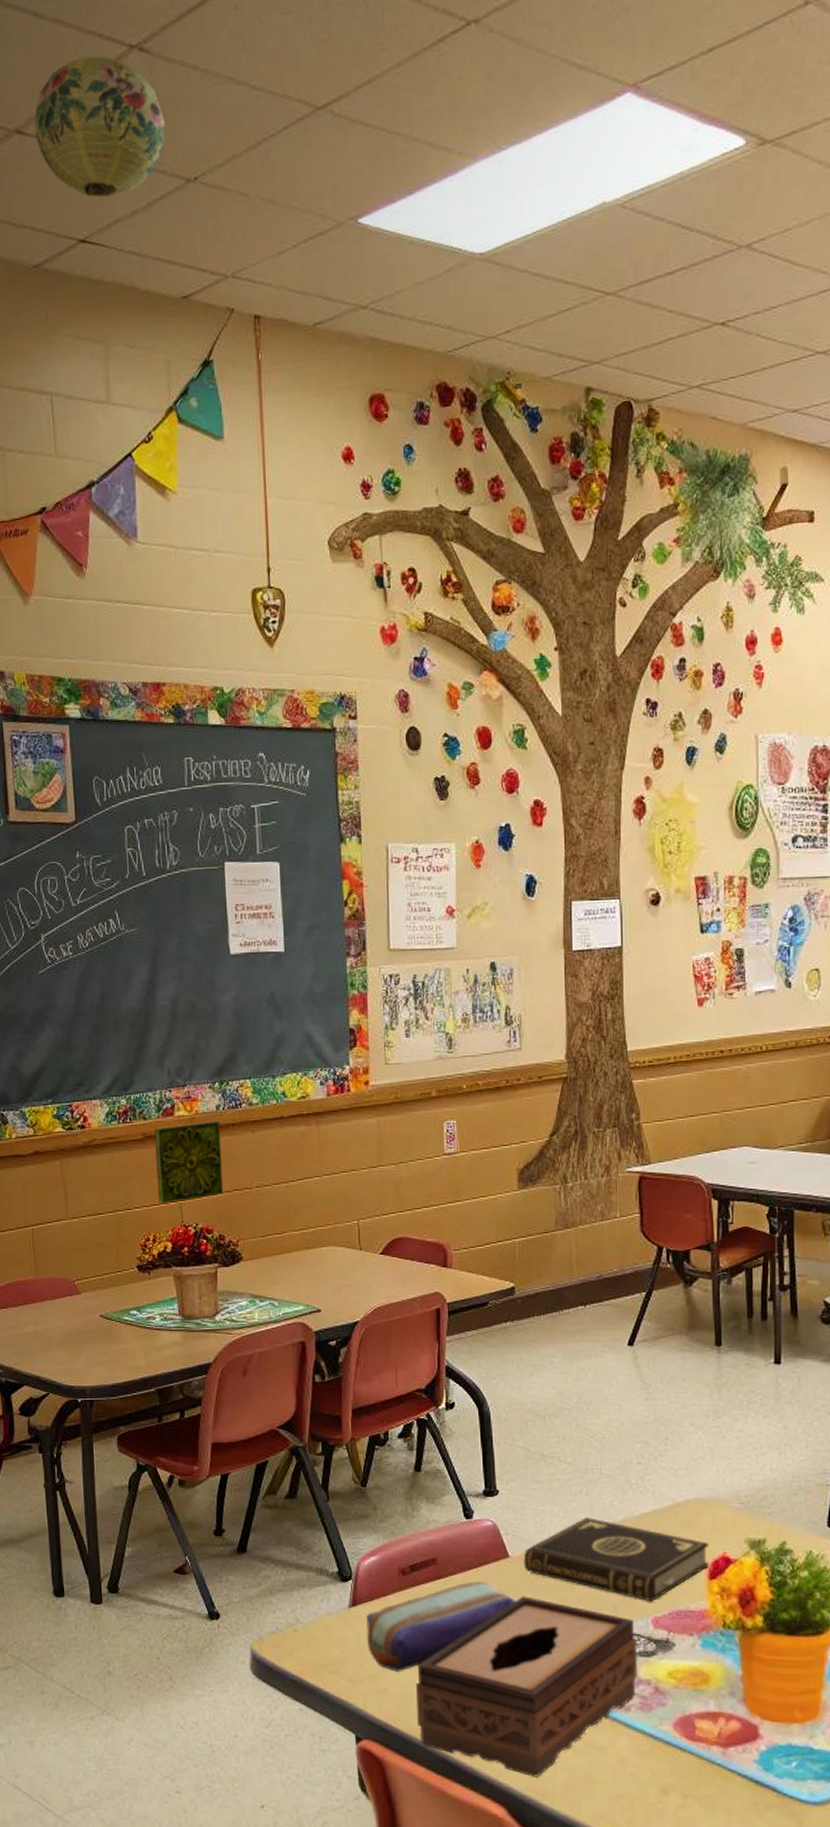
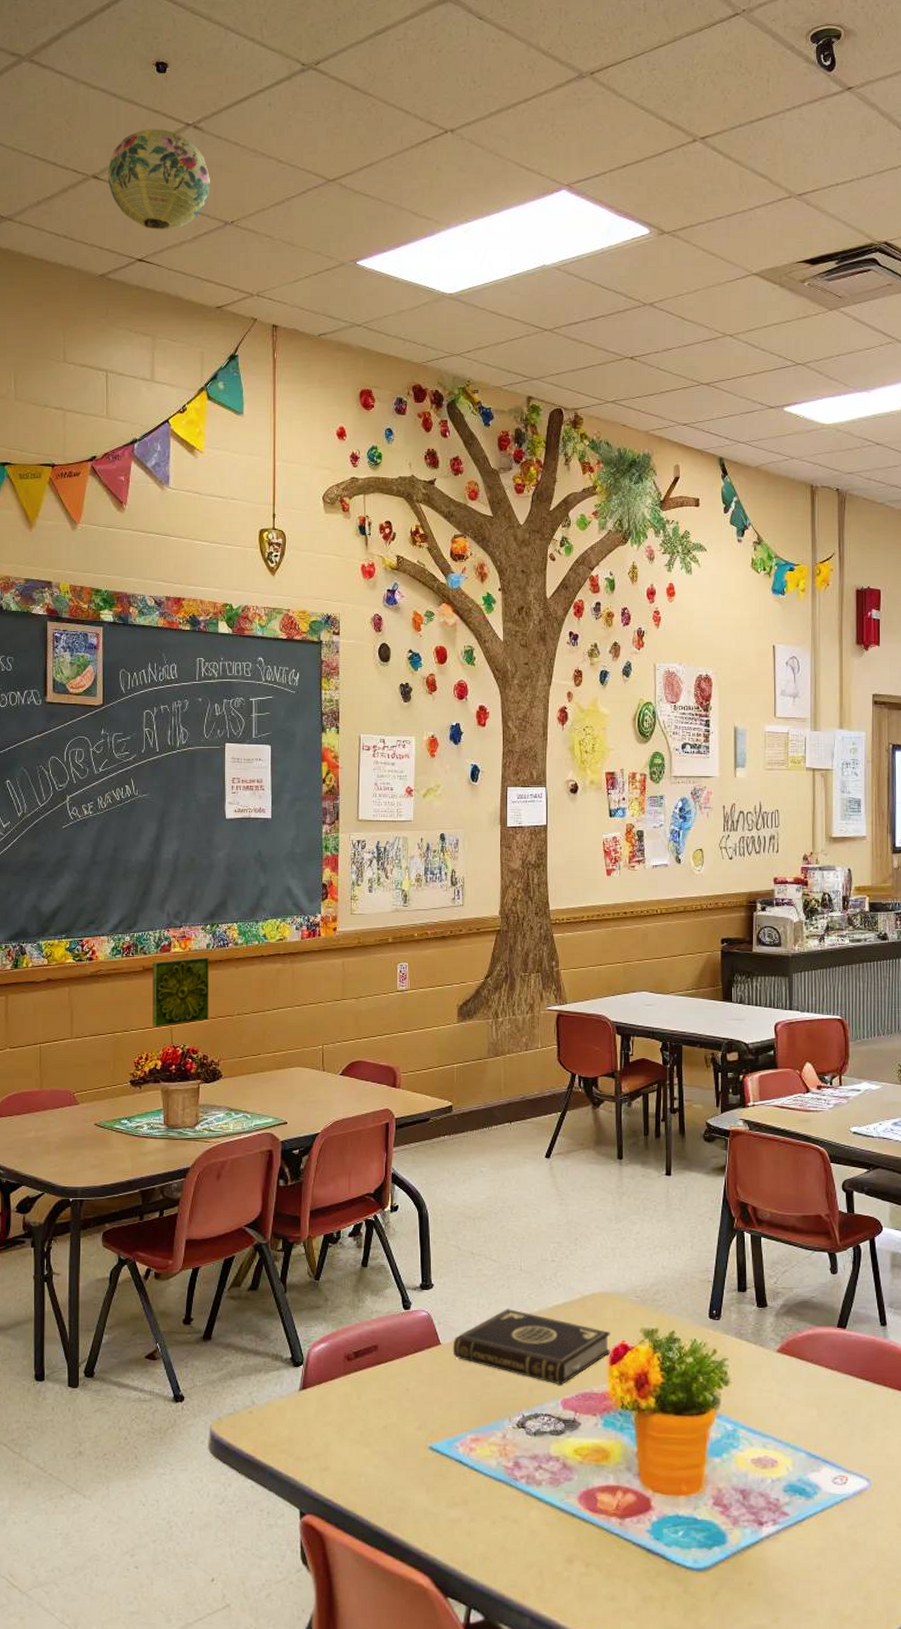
pencil case: present [365,1581,516,1672] -> none [313,1366,445,1450]
tissue box: present [416,1596,638,1777] -> none [355,1380,549,1548]

